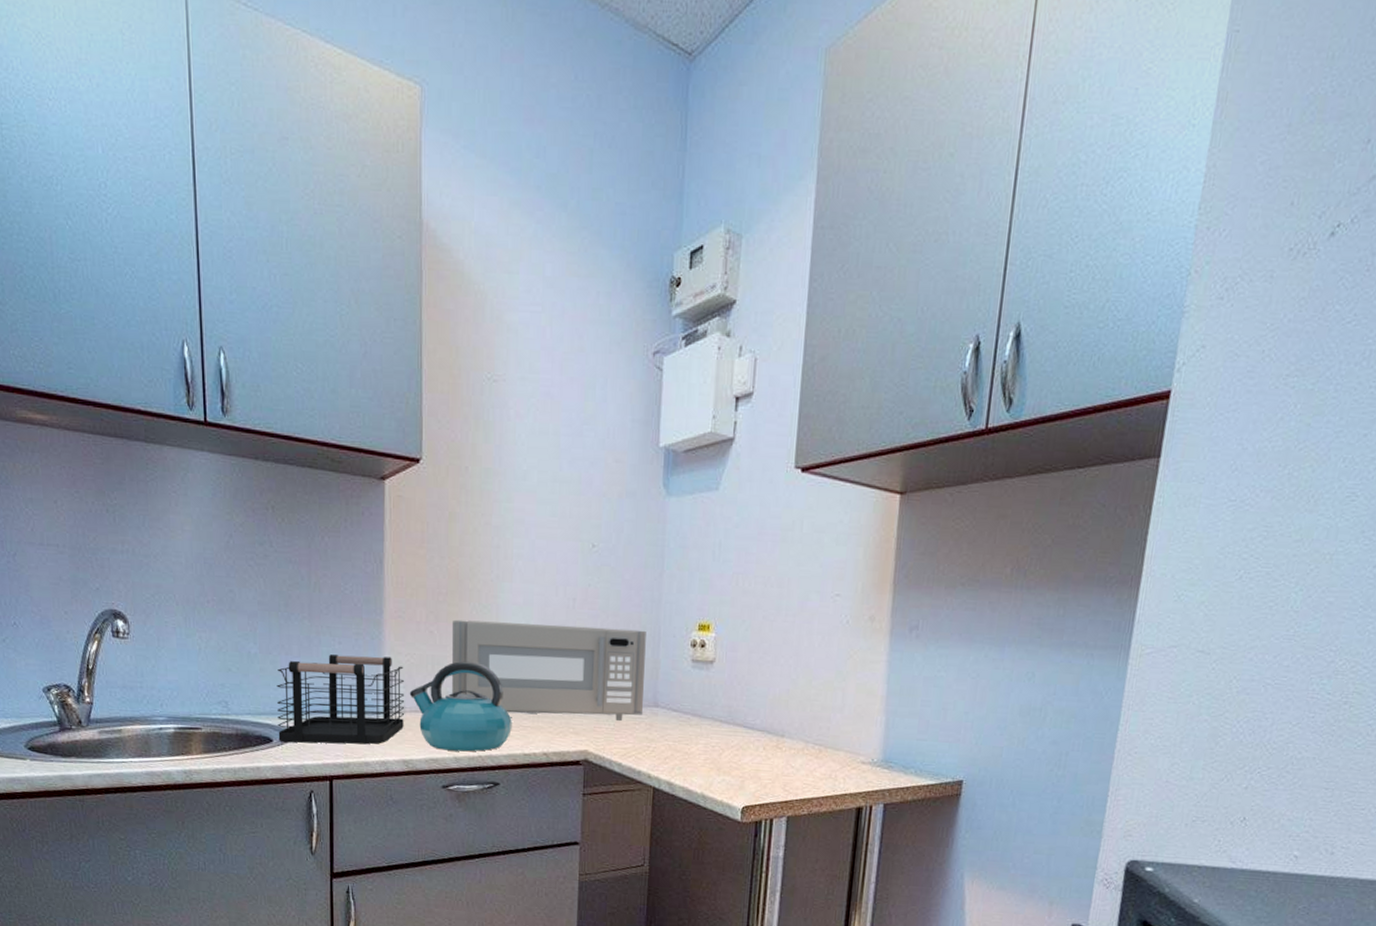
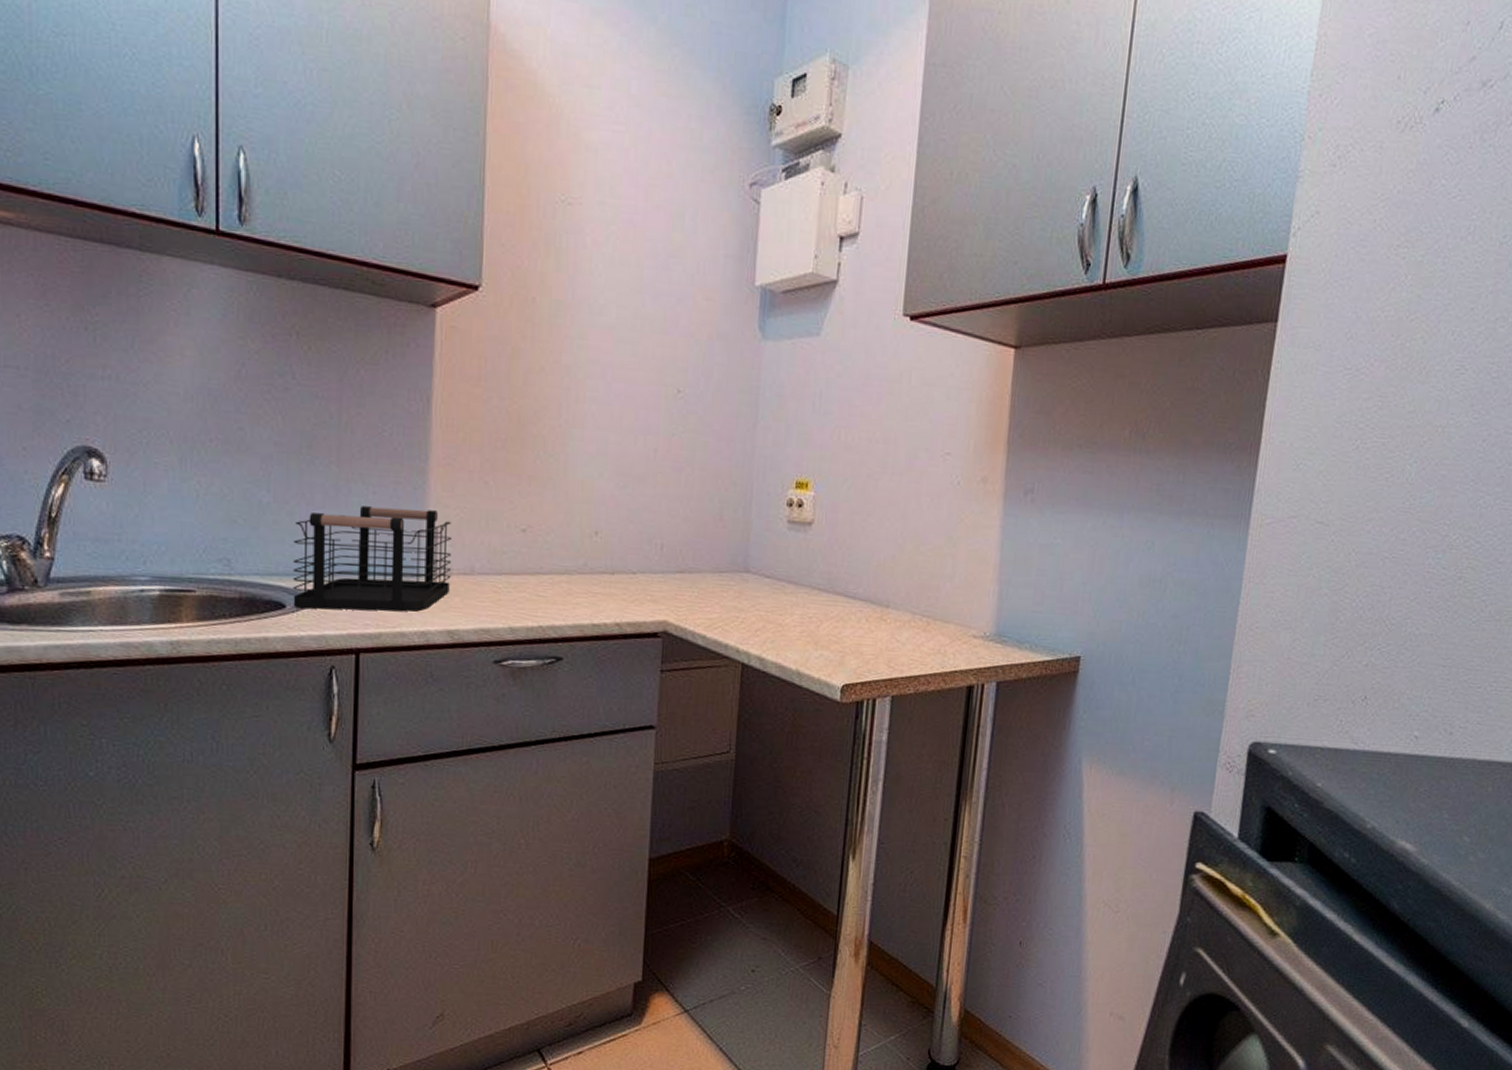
kettle: present [409,660,512,752] -> none [457,516,580,622]
microwave: present [451,619,646,722] -> none [509,469,737,589]

